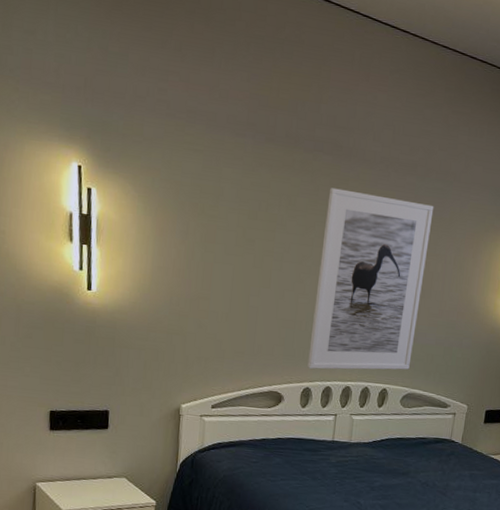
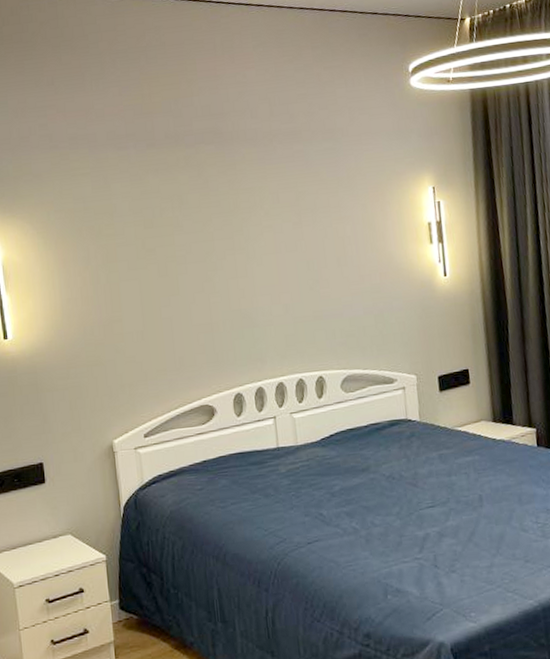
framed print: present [307,187,434,370] -> none [219,167,342,372]

